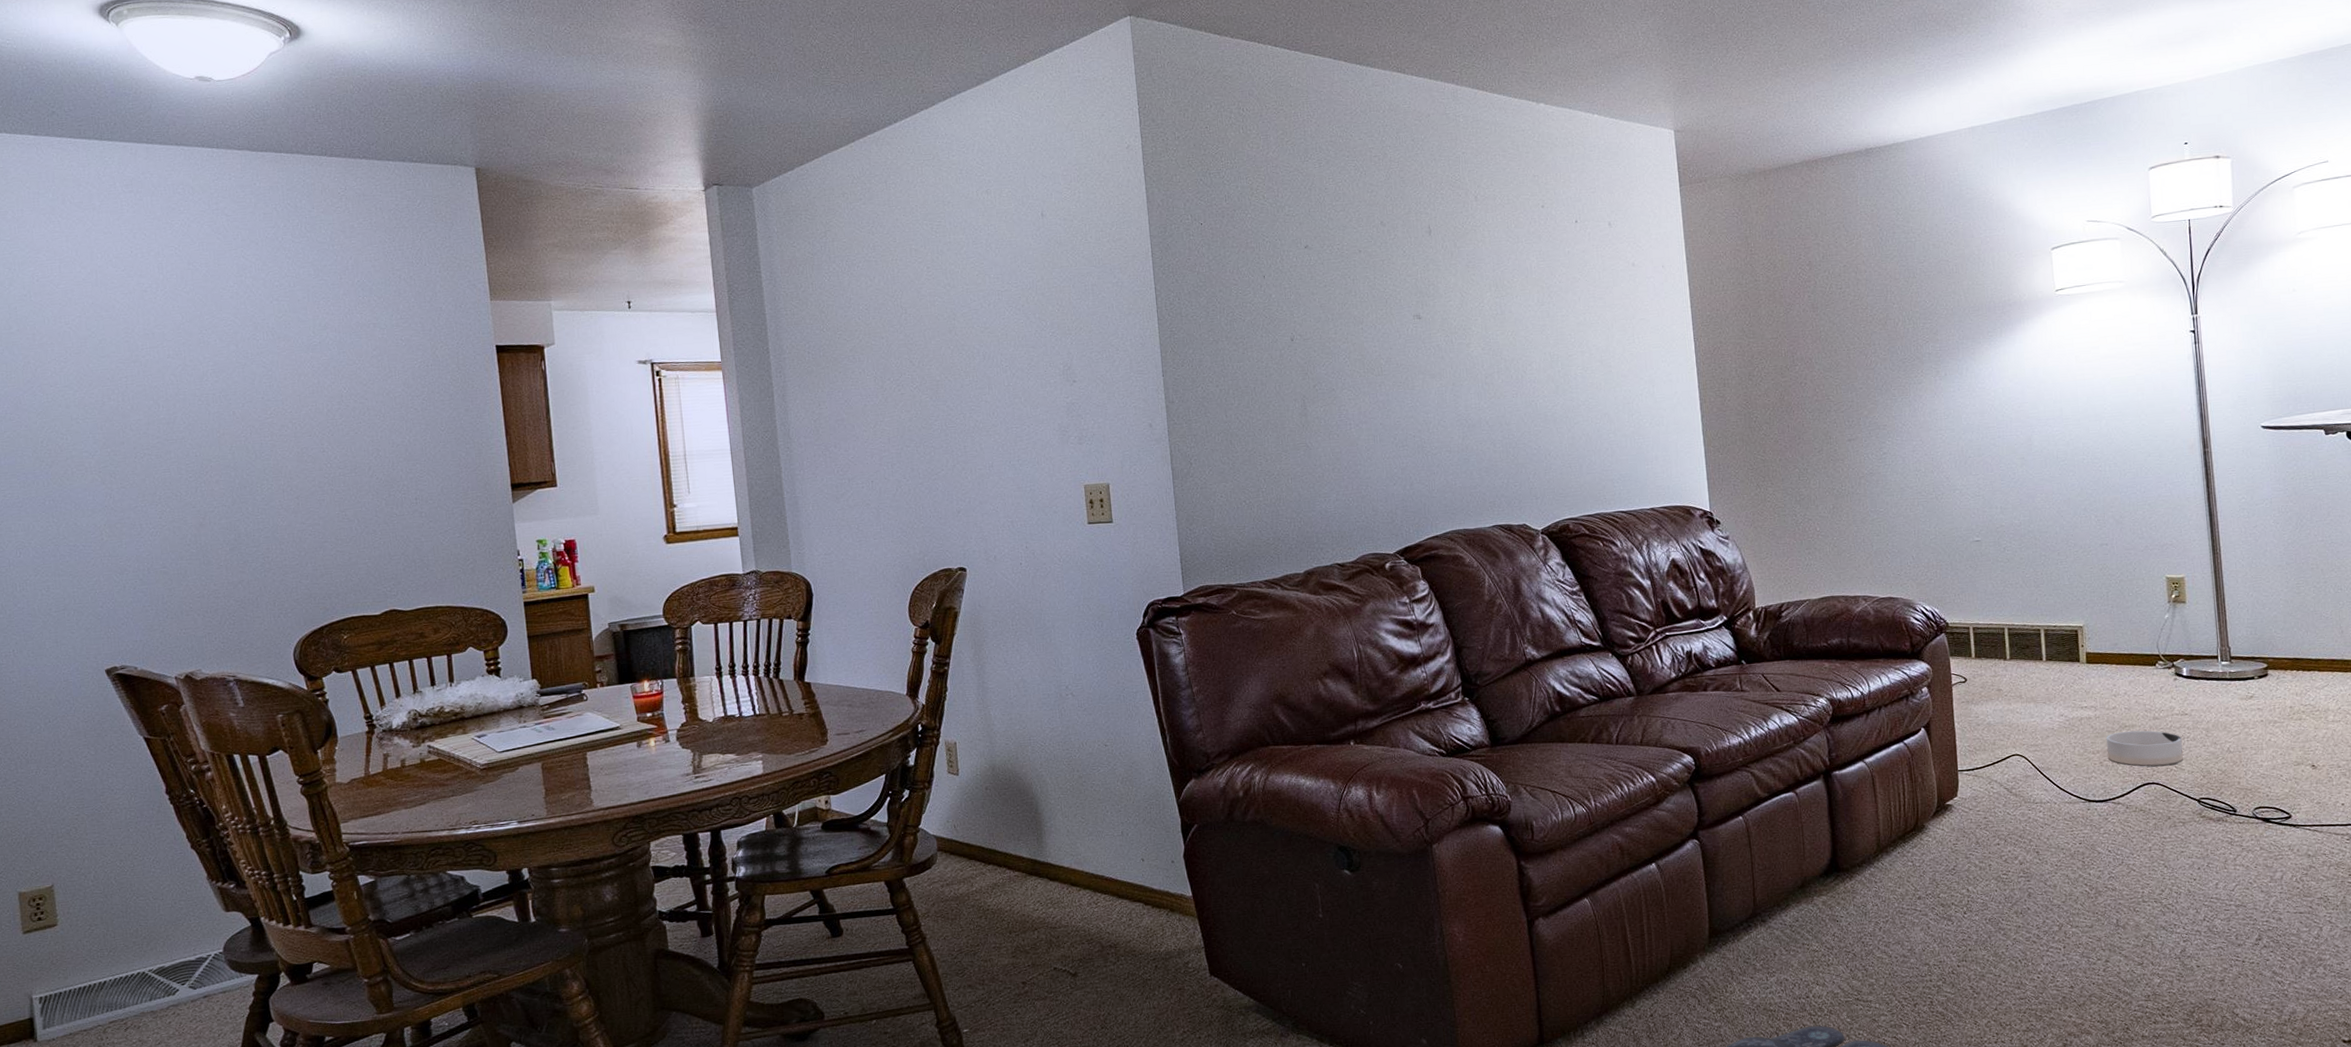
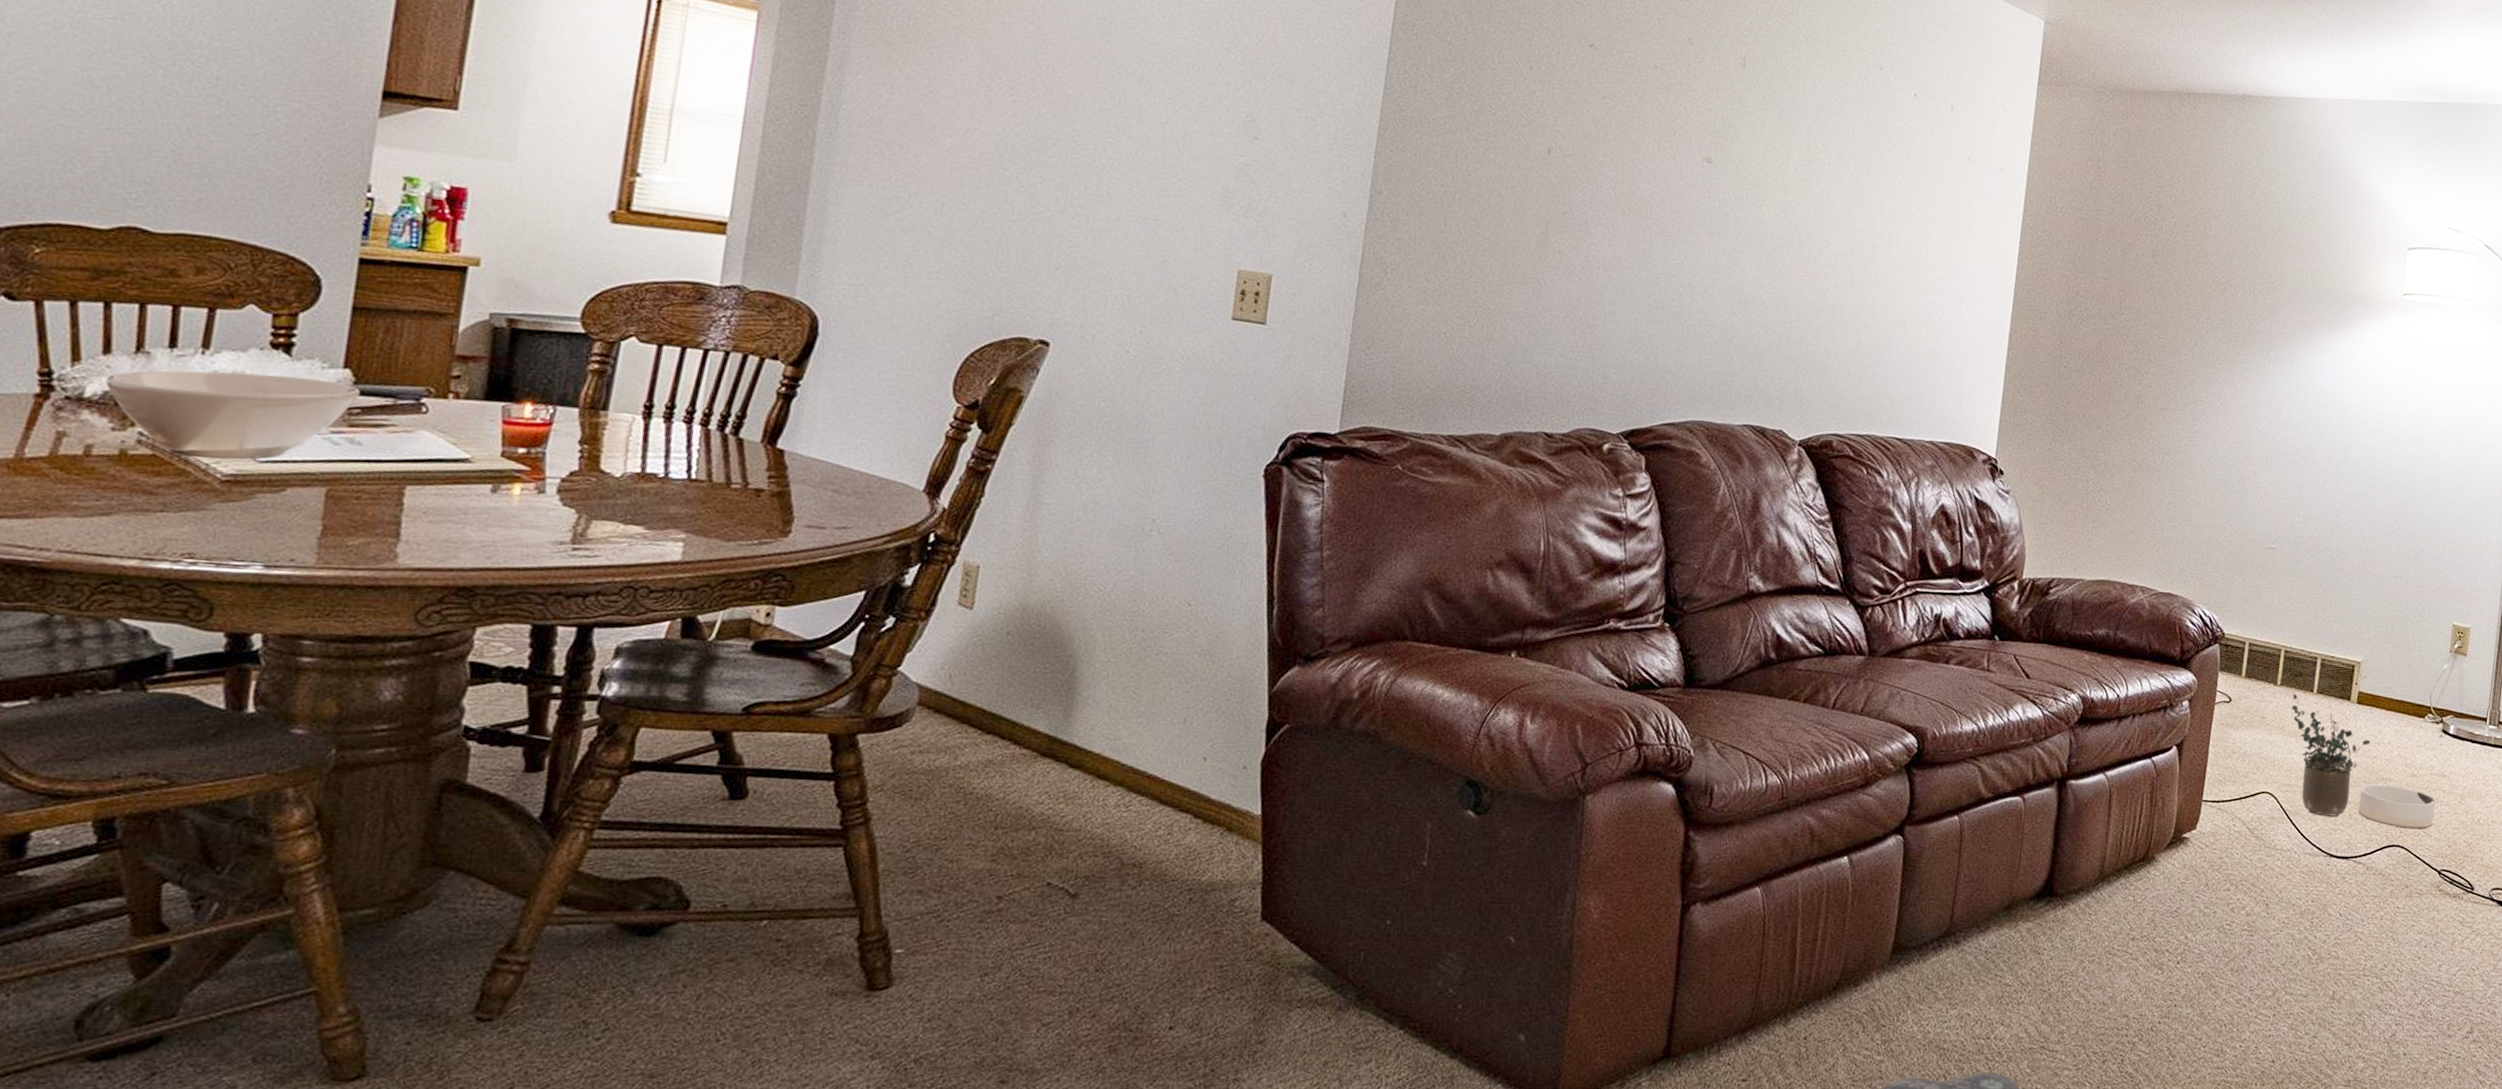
bowl: none [402,689,545,757] -> present [105,370,360,460]
potted plant: none [2023,664,2107,768] -> present [2292,693,2371,818]

